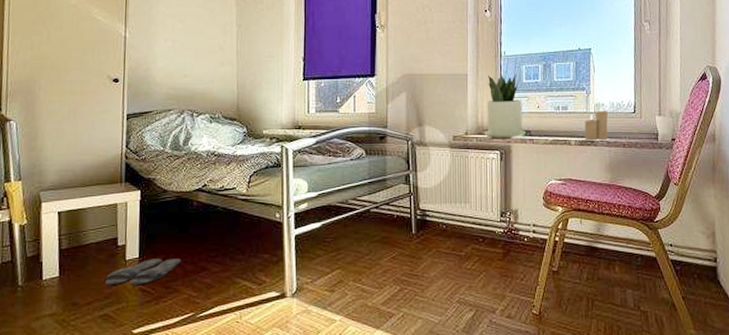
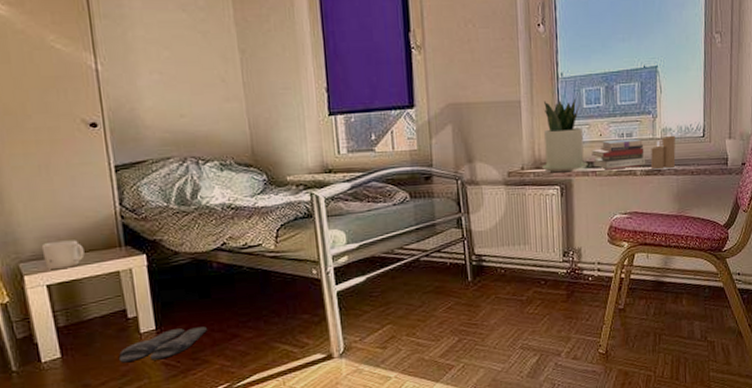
mug: none [59,174,92,198] -> present [41,240,85,269]
books: none [530,111,580,139] -> present [591,138,646,170]

